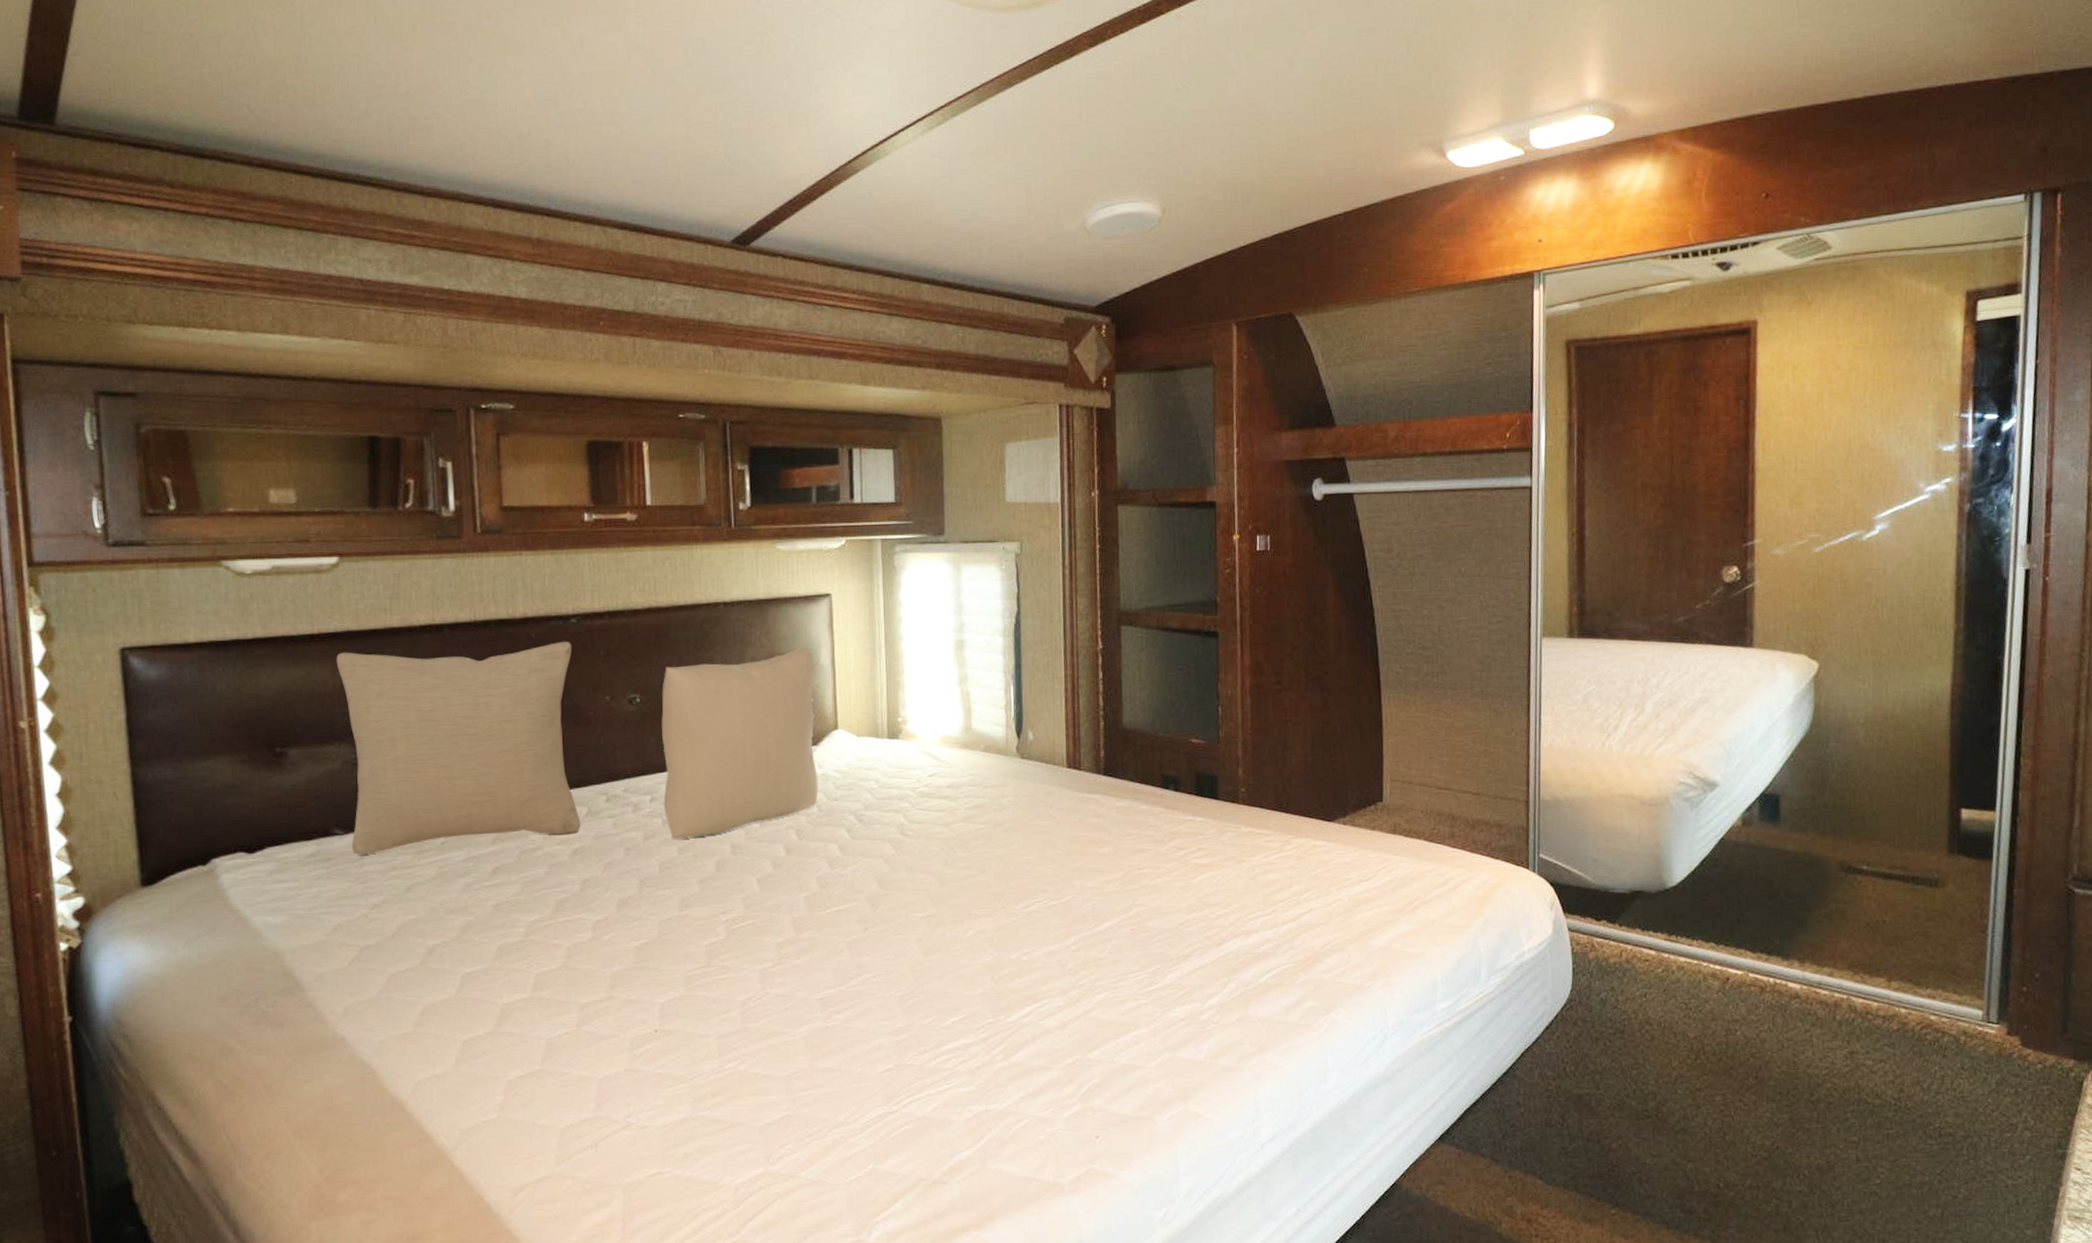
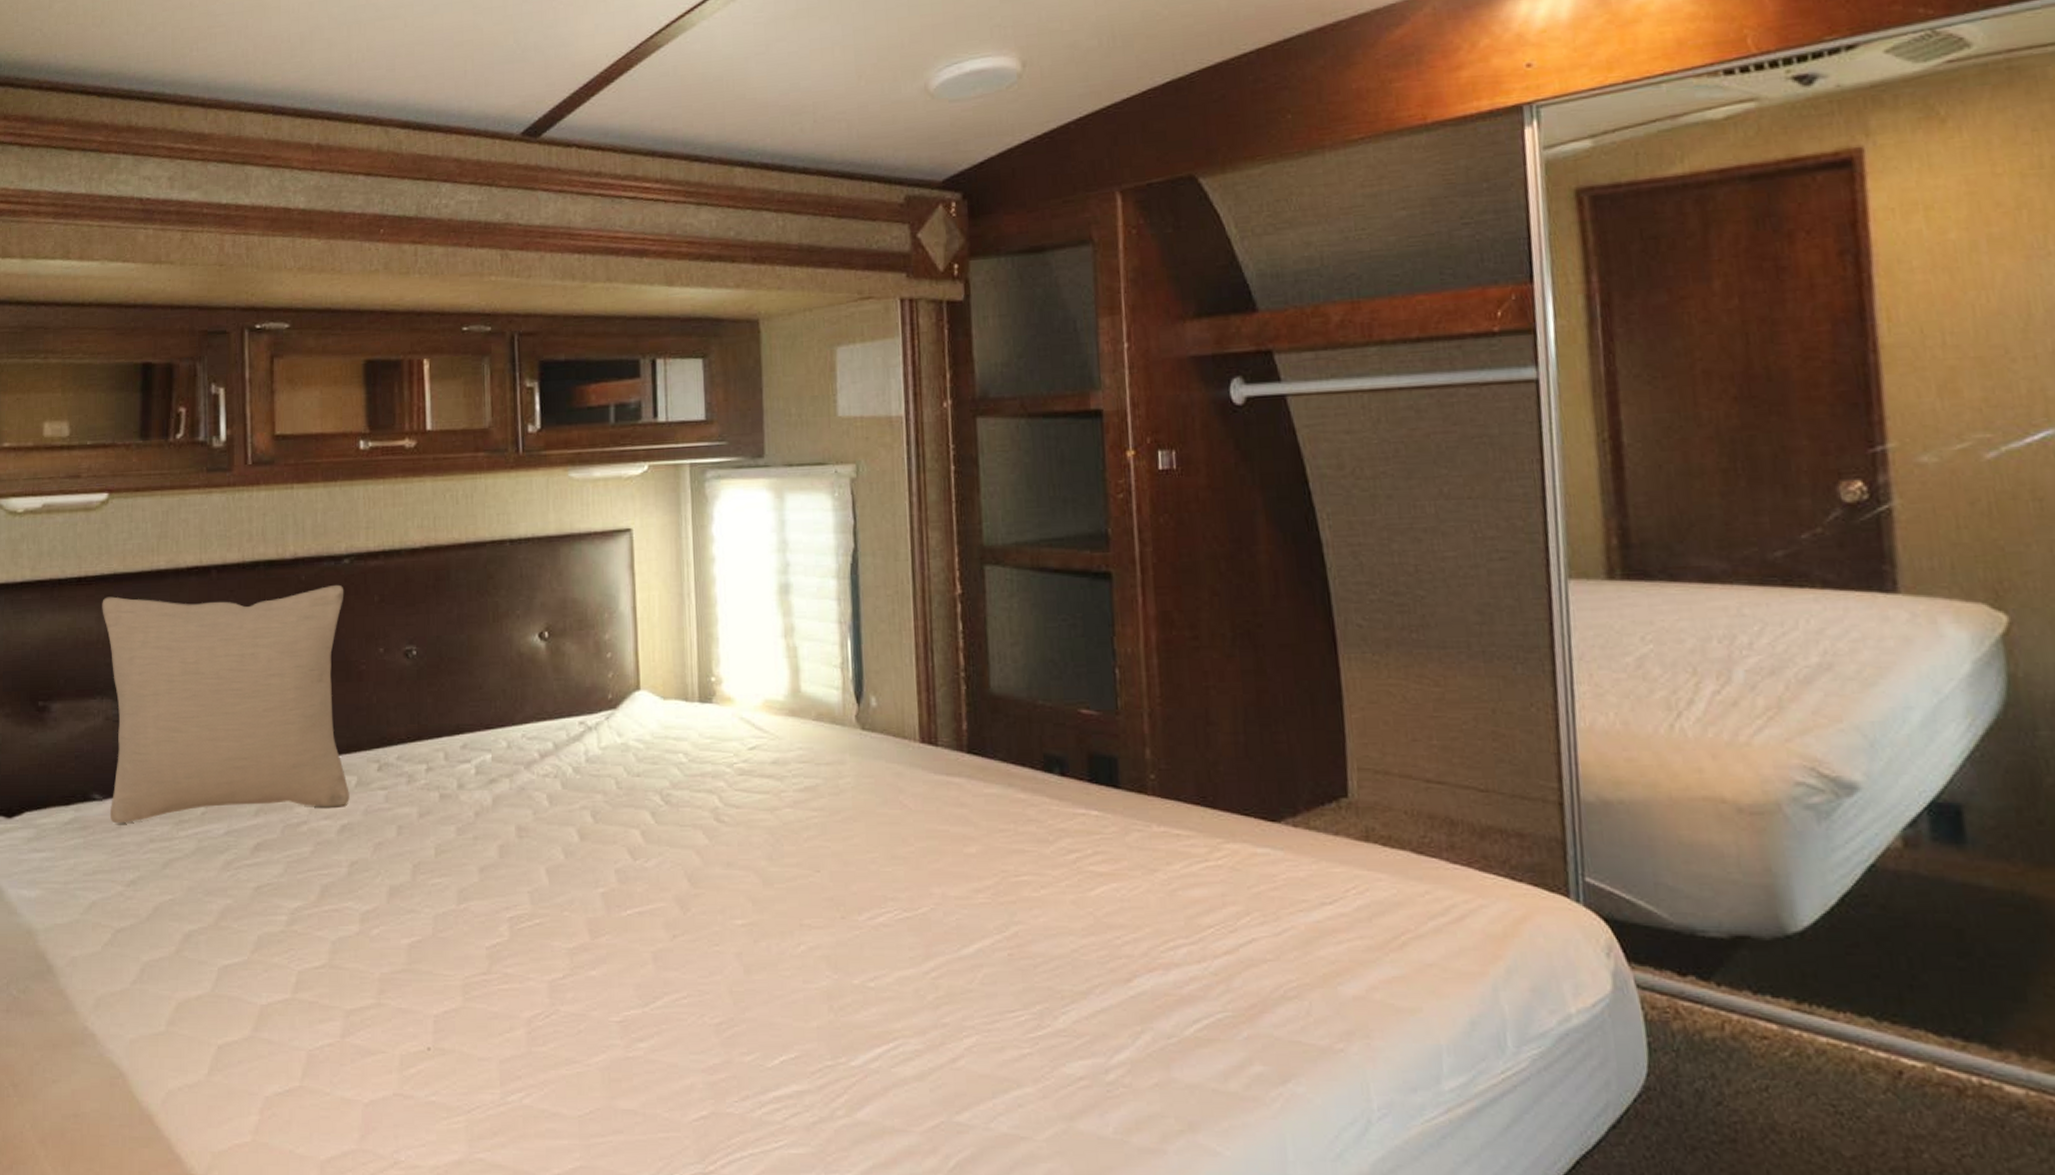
pillow: present [661,648,818,839] -> none [440,592,617,818]

